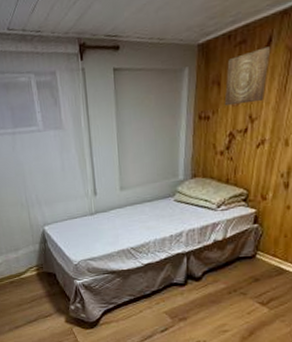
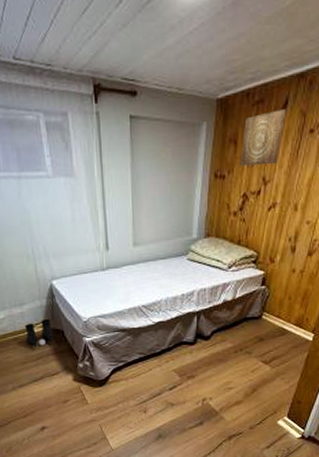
boots: none [20,262,46,290] -> present [25,318,54,347]

